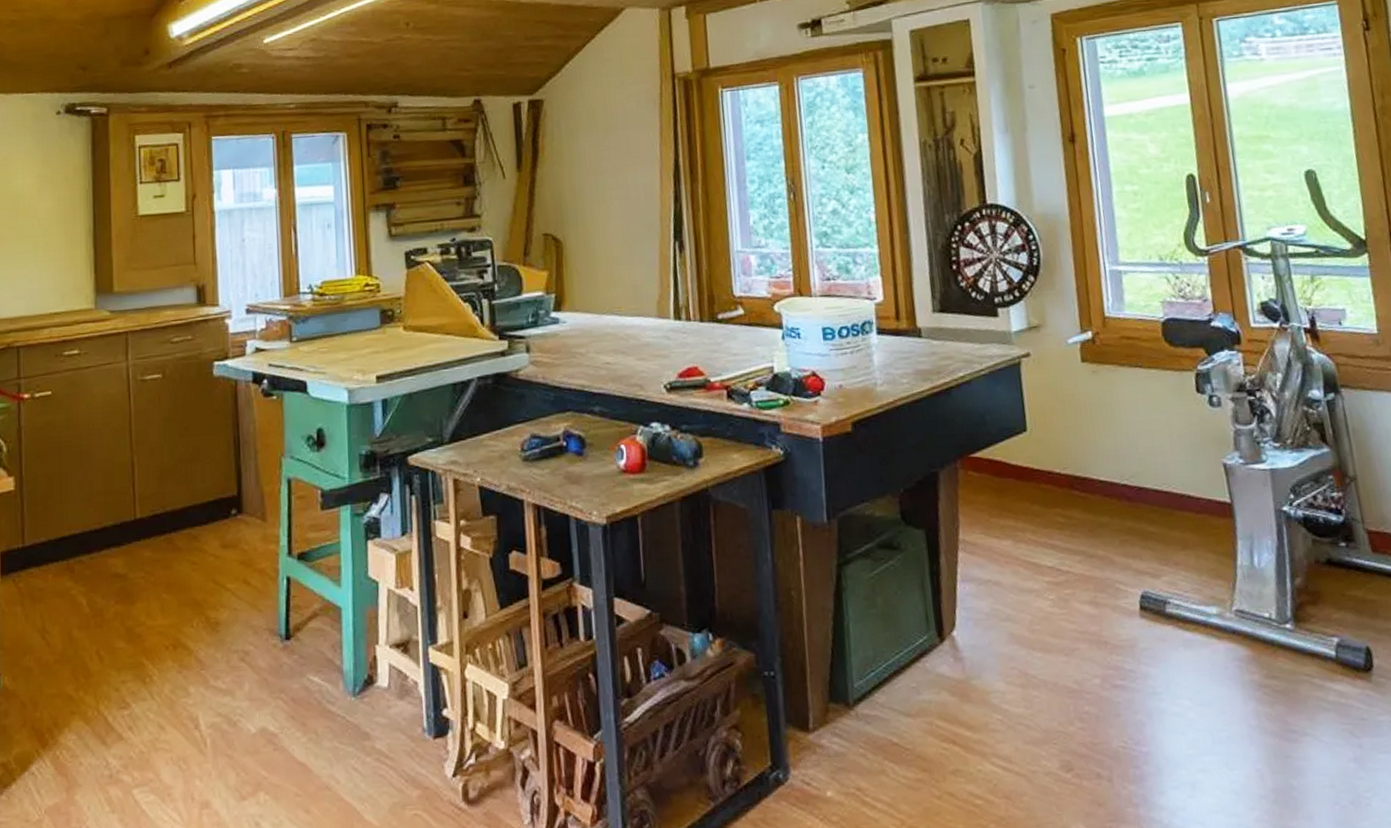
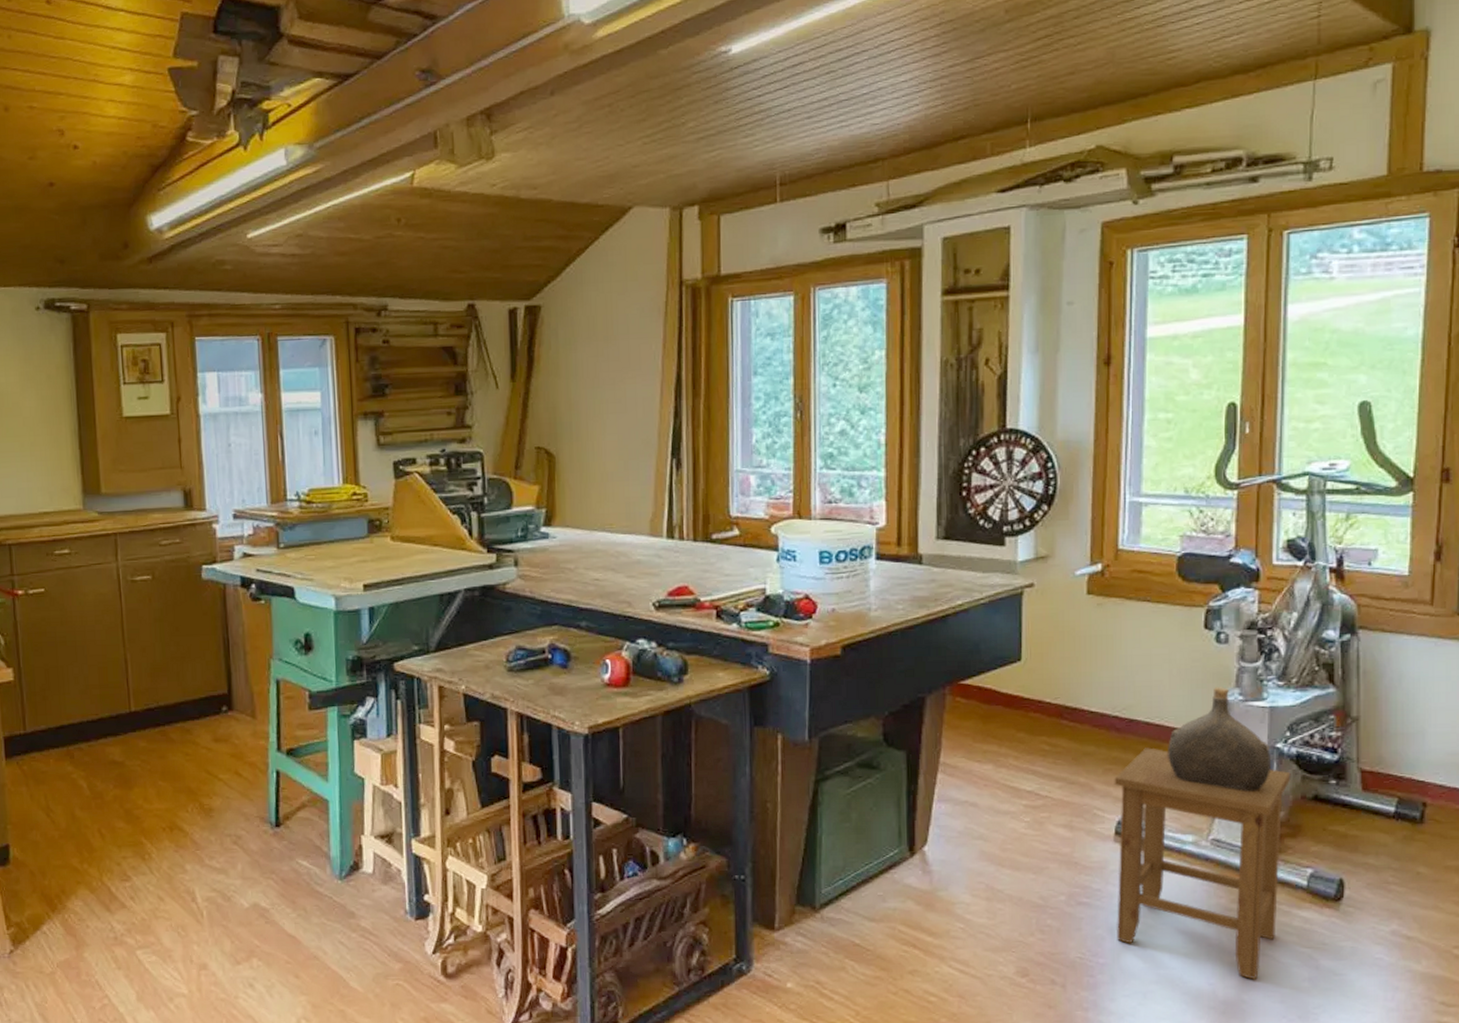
stool: none [1131,516,1314,763] -> present [1114,748,1291,980]
water jug: none [1179,450,1282,558] -> present [1168,687,1270,792]

